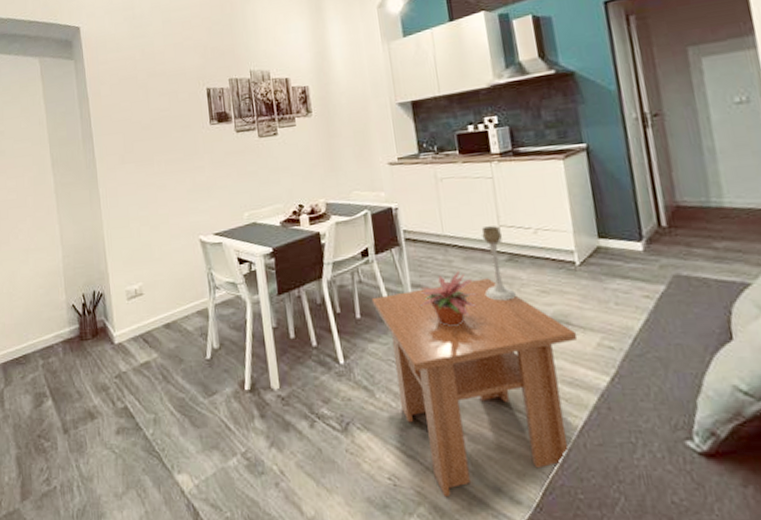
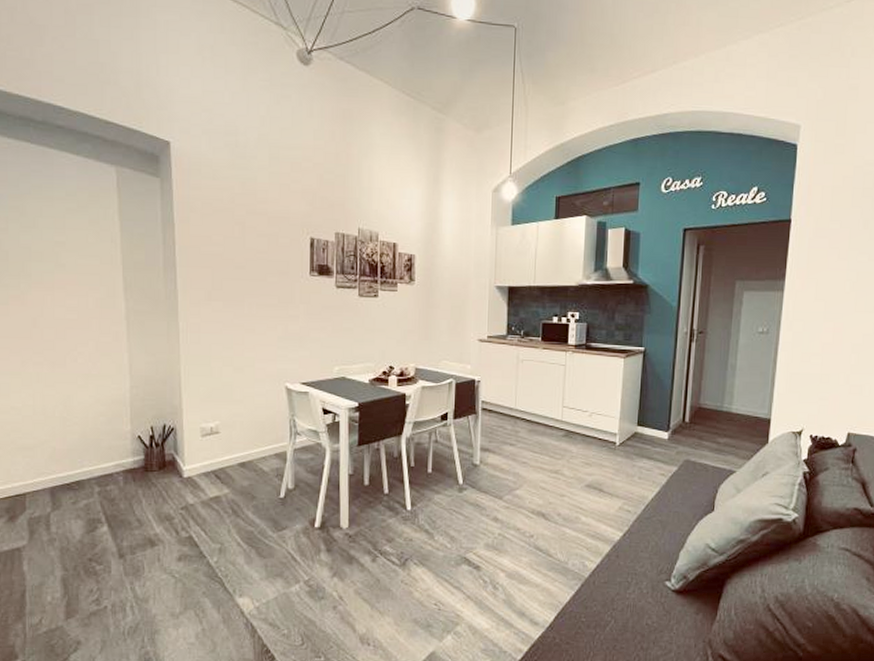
coffee table: present [371,278,578,498] -> none [444,449,606,620]
potted plant: present [419,271,480,326] -> none [485,440,536,485]
candle holder: present [481,226,517,301] -> none [540,406,566,468]

